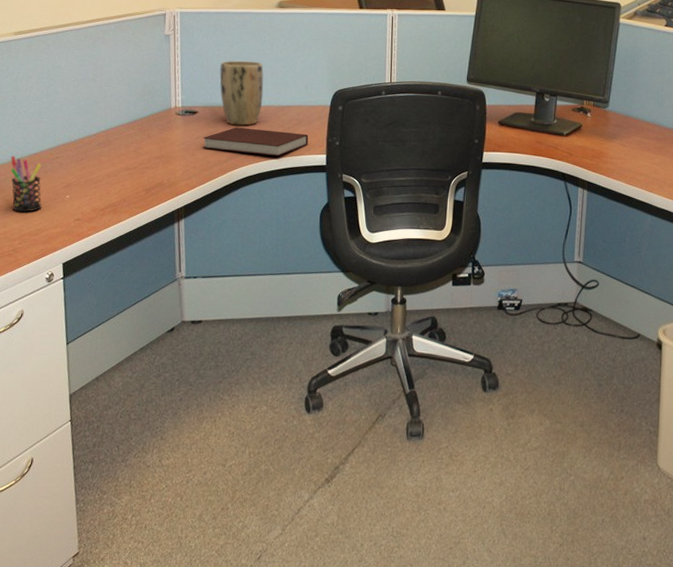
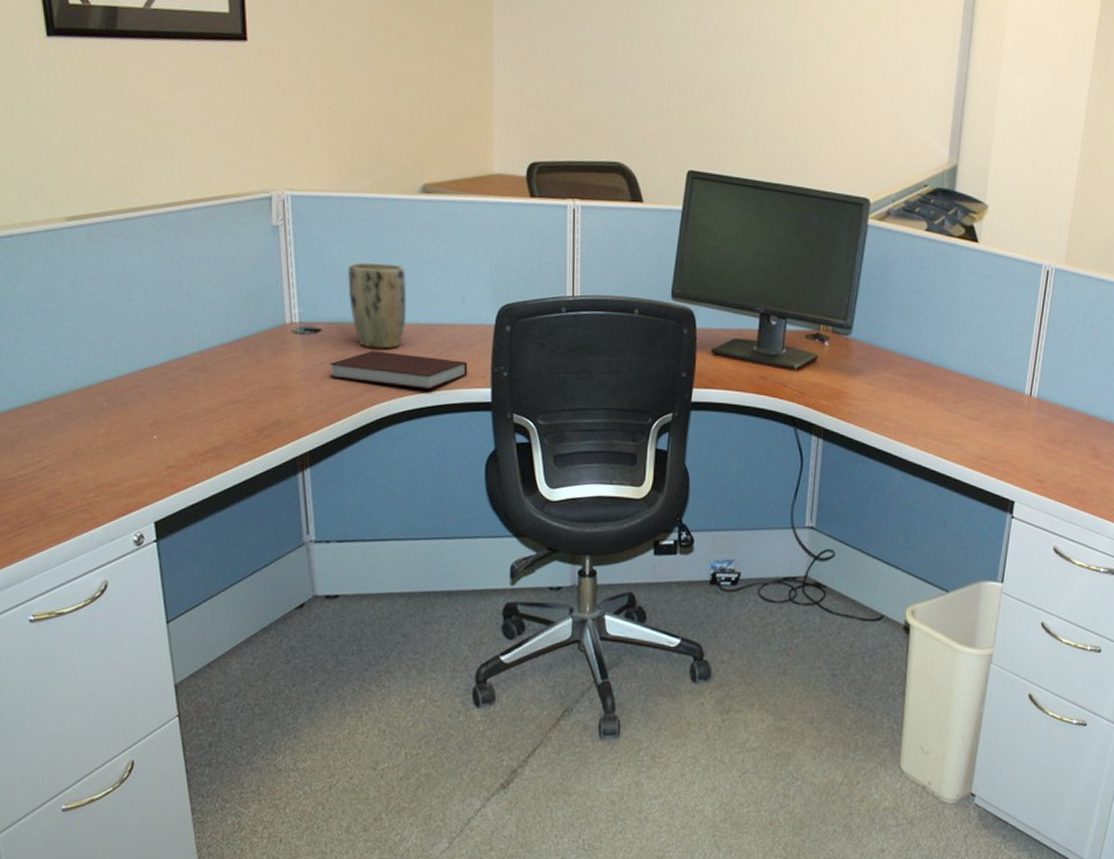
pen holder: present [10,156,42,212] -> none [76,383,122,456]

